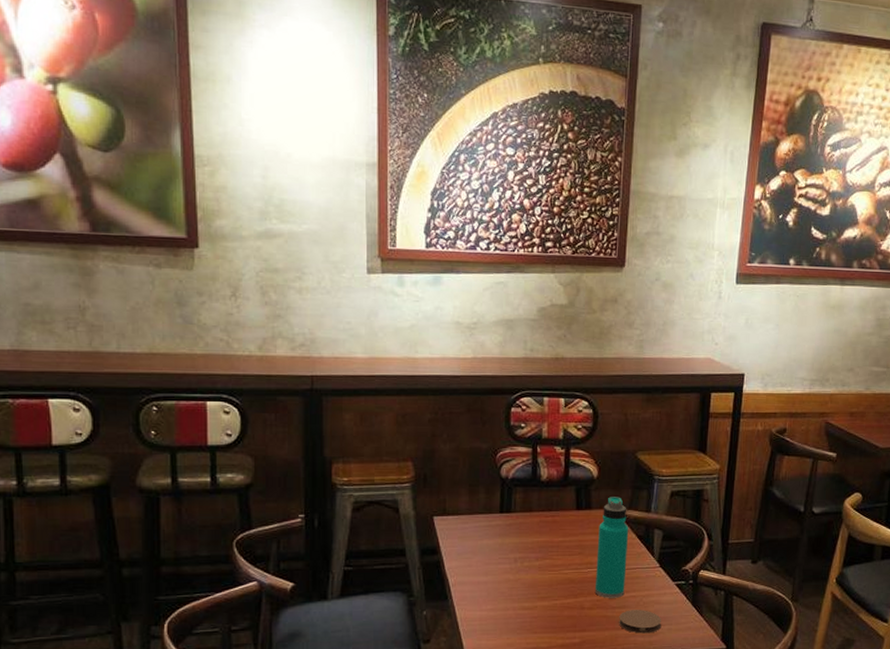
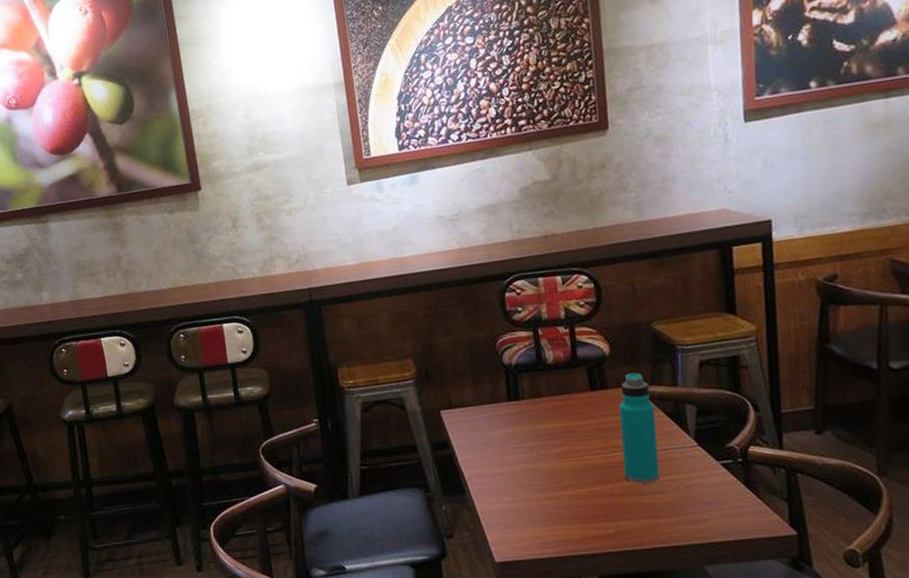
coaster: present [619,610,662,634] -> none [657,494,711,521]

